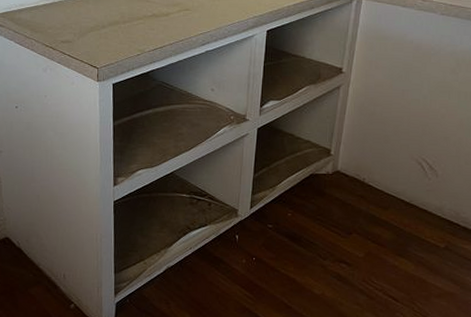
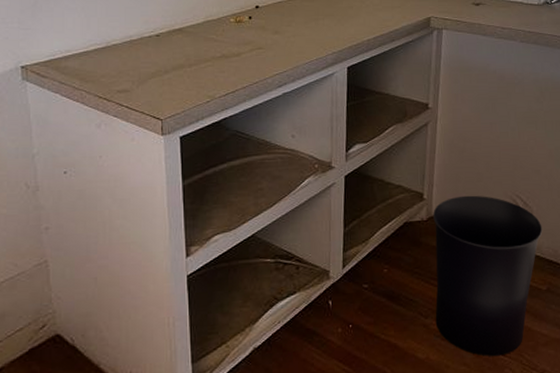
waste bin: none [333,155,446,300] -> present [433,195,543,356]

